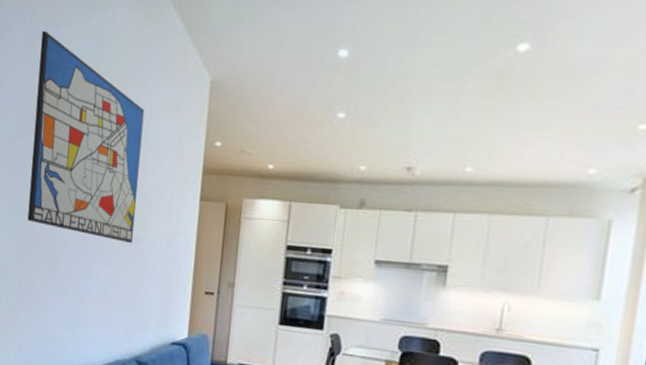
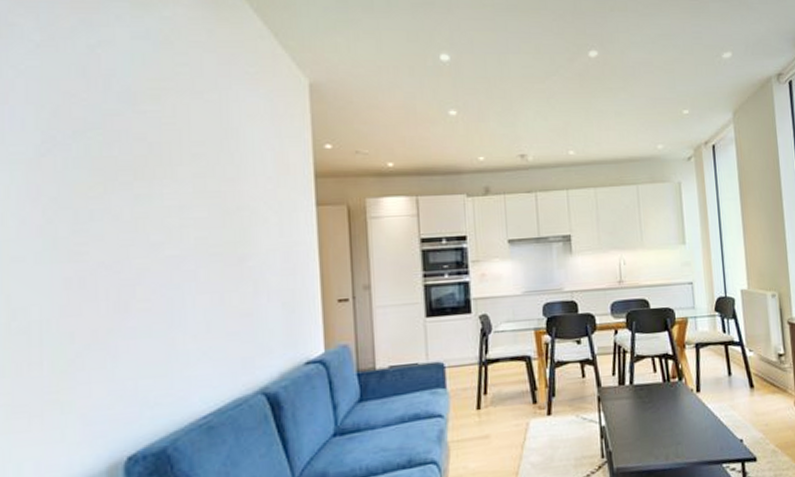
wall art: present [27,30,145,243] -> none [66,29,238,263]

